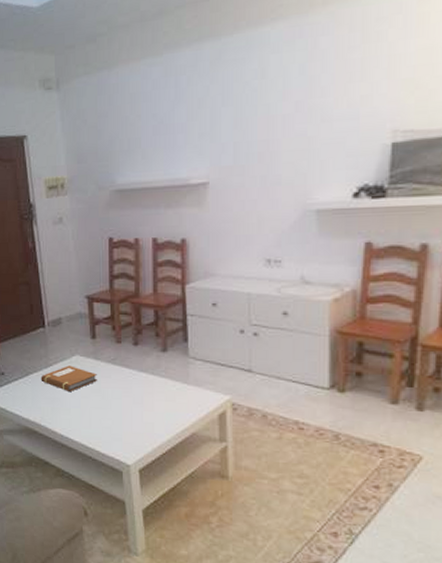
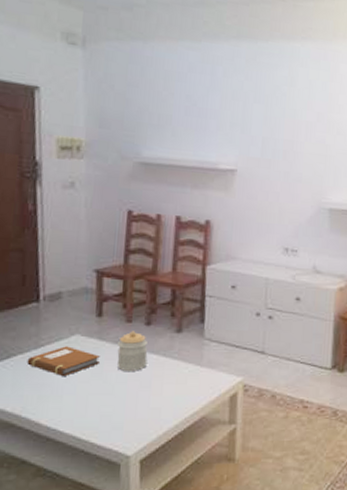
jar: none [111,351,138,388] -> present [116,331,148,371]

